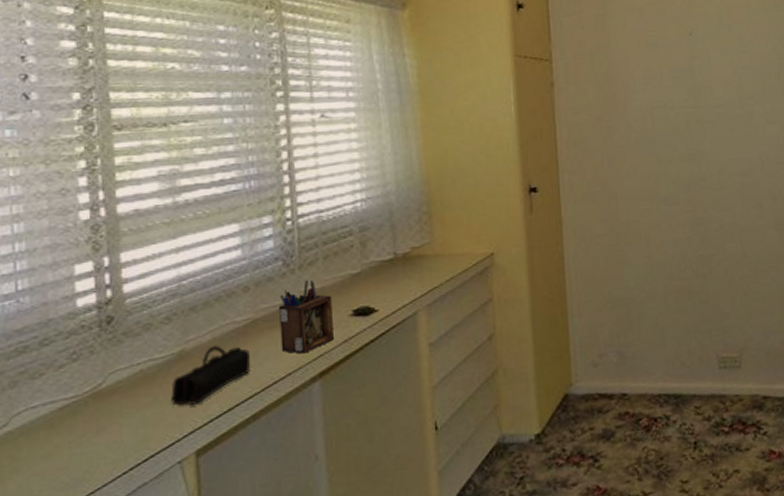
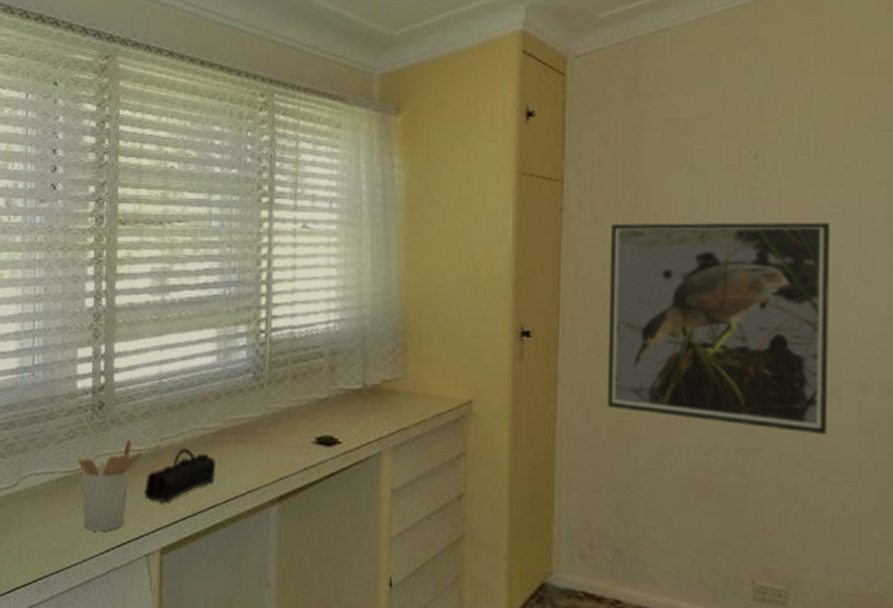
utensil holder: none [86,348,165,453] -> present [78,438,142,532]
desk organizer: present [279,280,334,354] -> none [244,397,297,473]
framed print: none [592,80,755,241] -> present [606,222,830,434]

